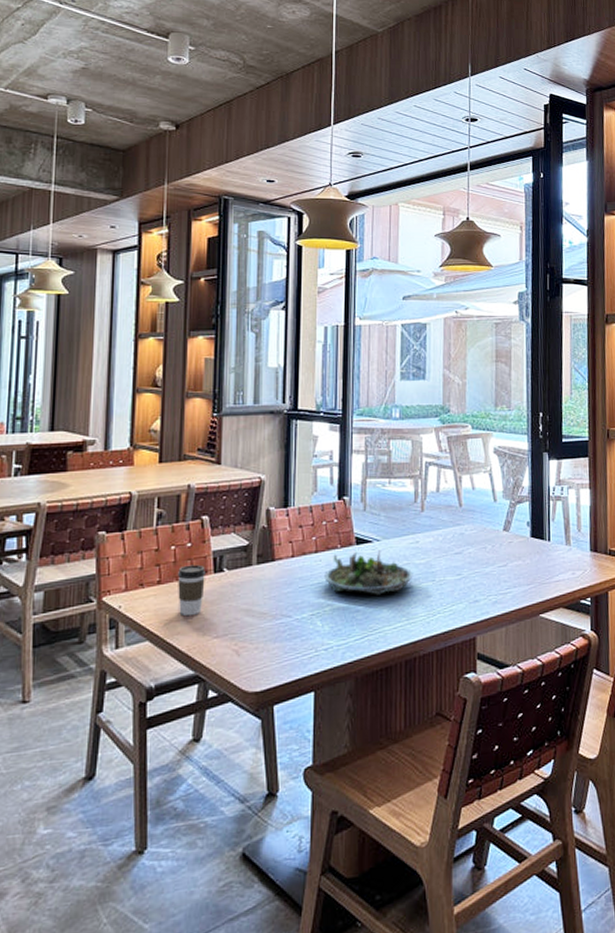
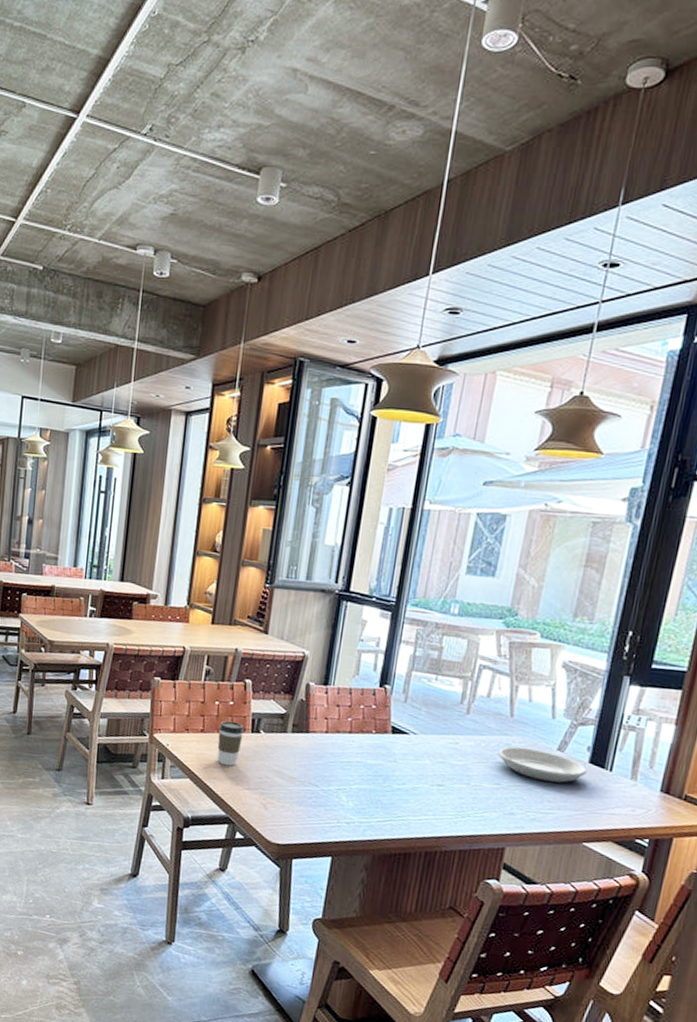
succulent planter: present [324,550,413,595] -> none [355,738,448,787]
plate: none [454,533,530,563] -> present [497,746,587,783]

